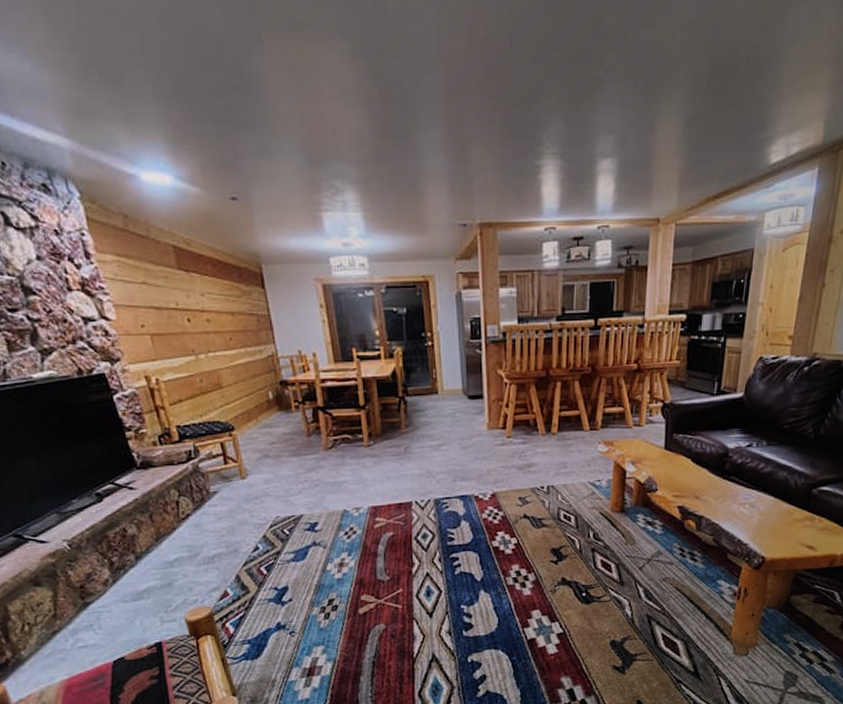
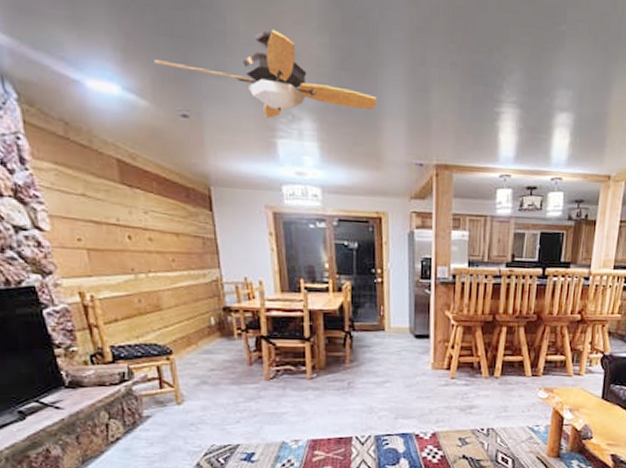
ceiling fan: none [202,106,418,193] -> present [154,29,378,118]

